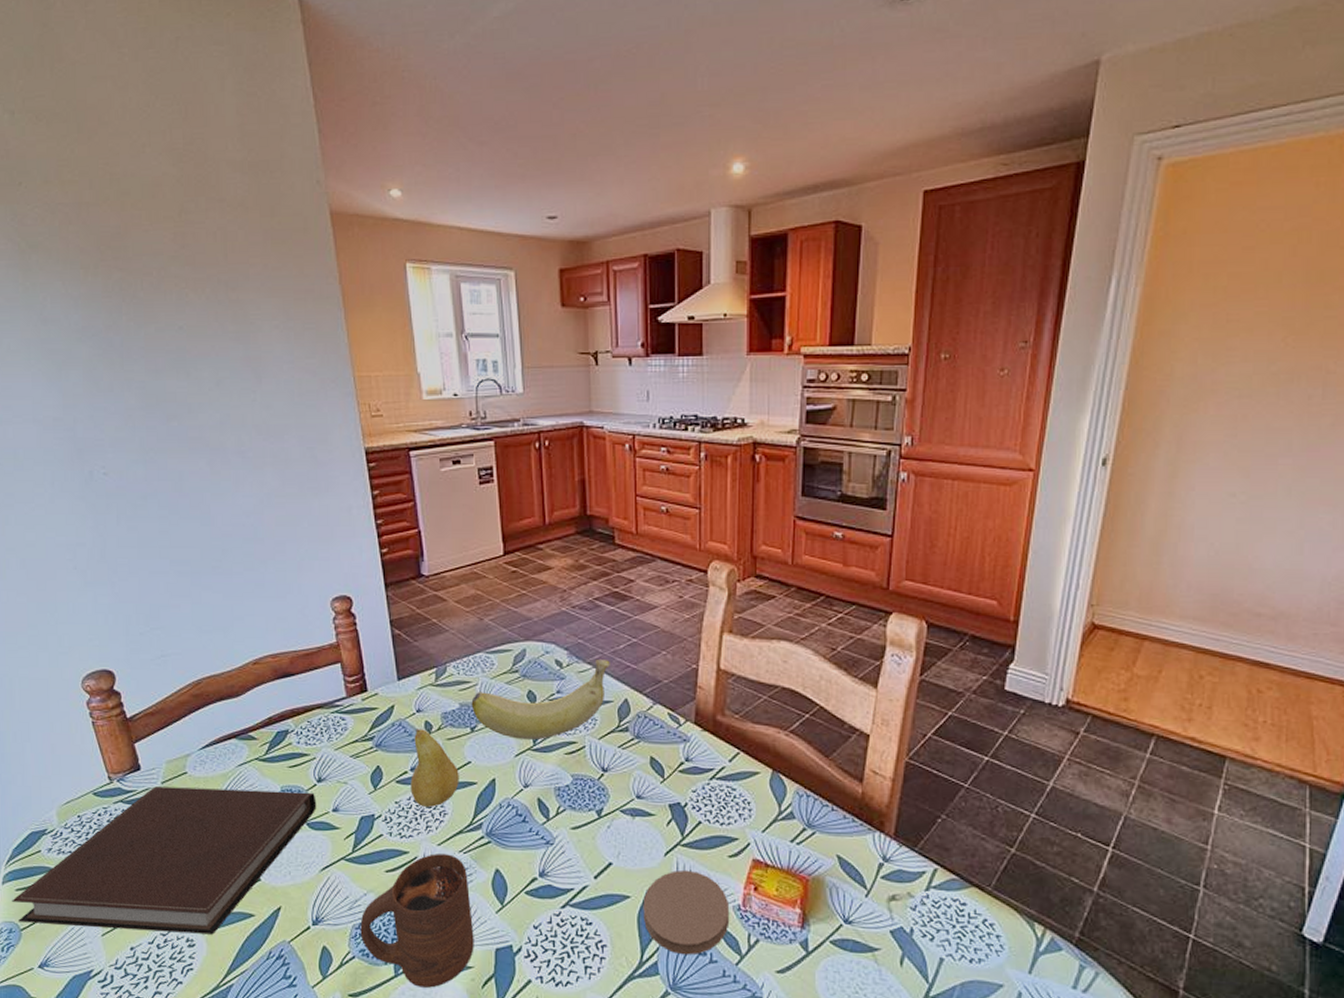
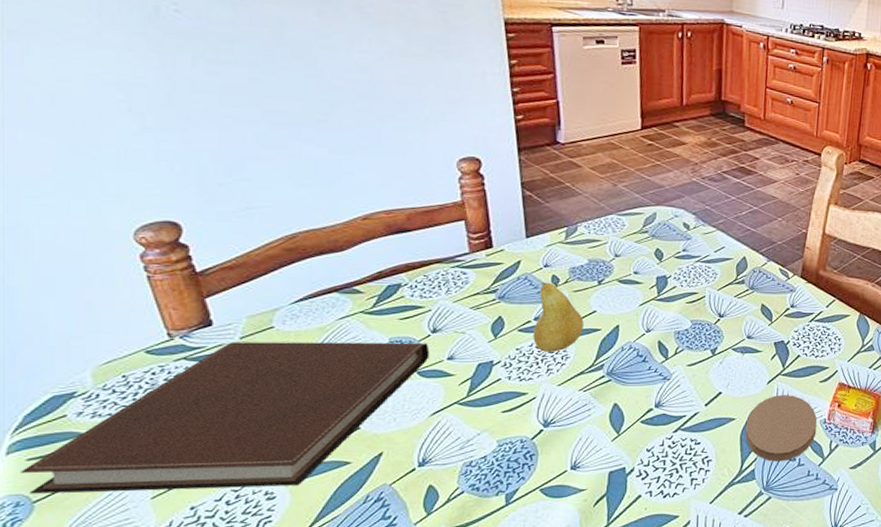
cup: present [360,854,474,988] -> none [471,393,589,512]
banana: present [471,660,610,740] -> none [600,224,733,291]

